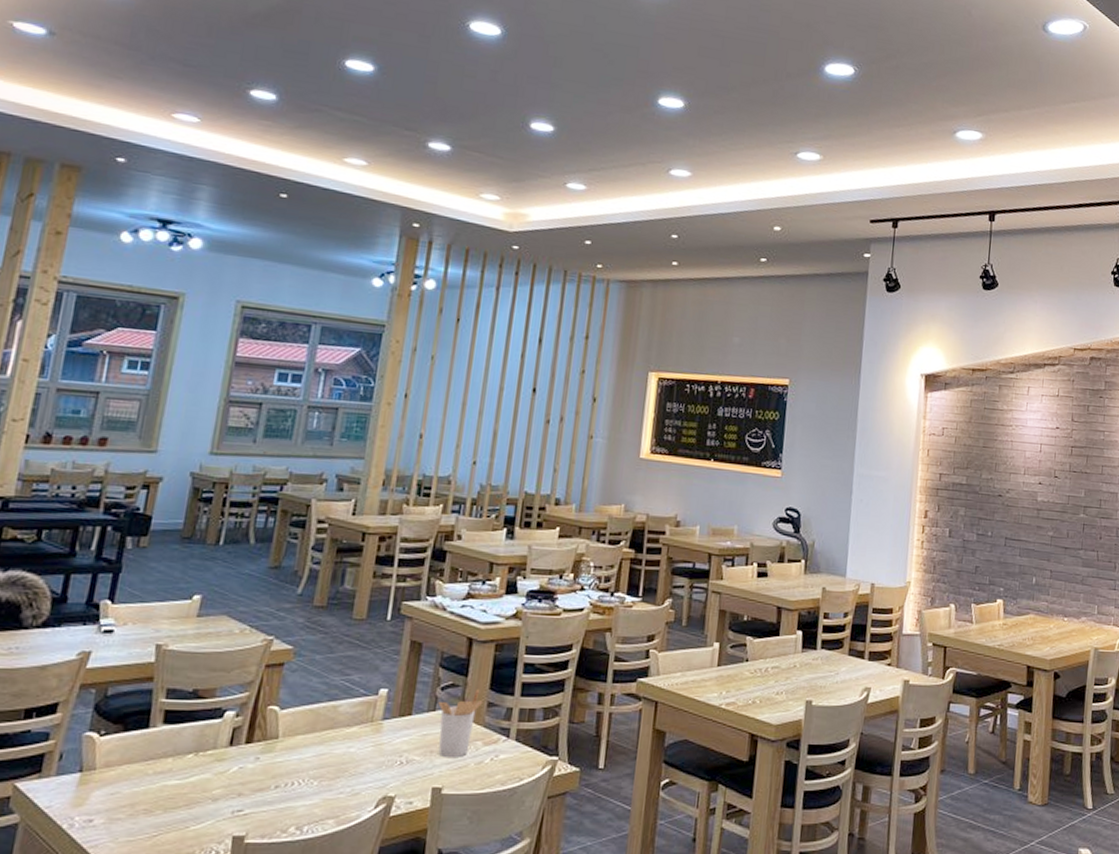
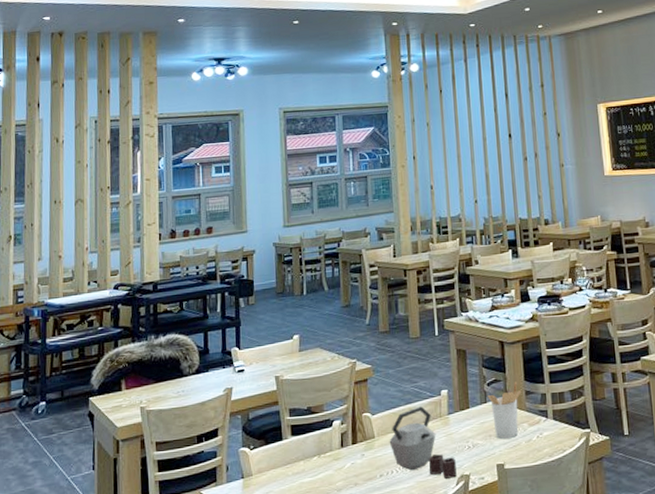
kettle: none [296,705,381,799] -> present [389,406,457,479]

